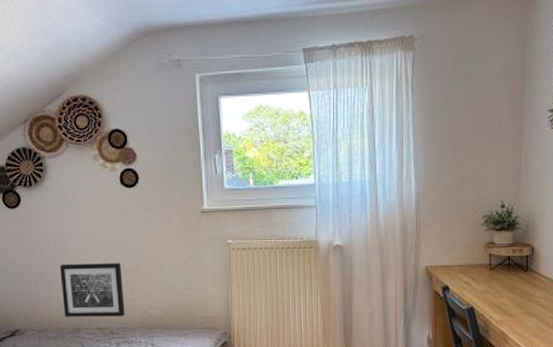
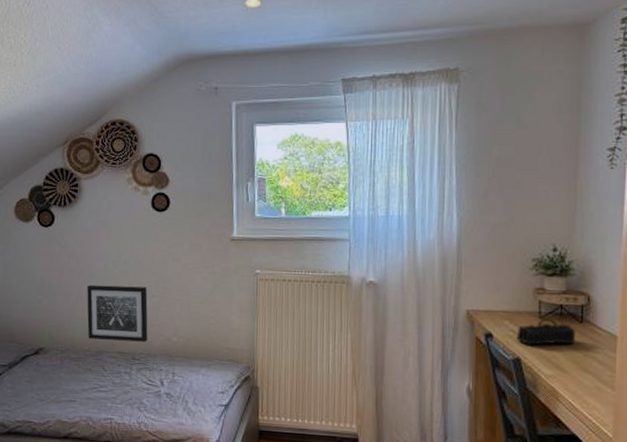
pencil case: none [470,268,522,295] -> present [516,317,576,345]

